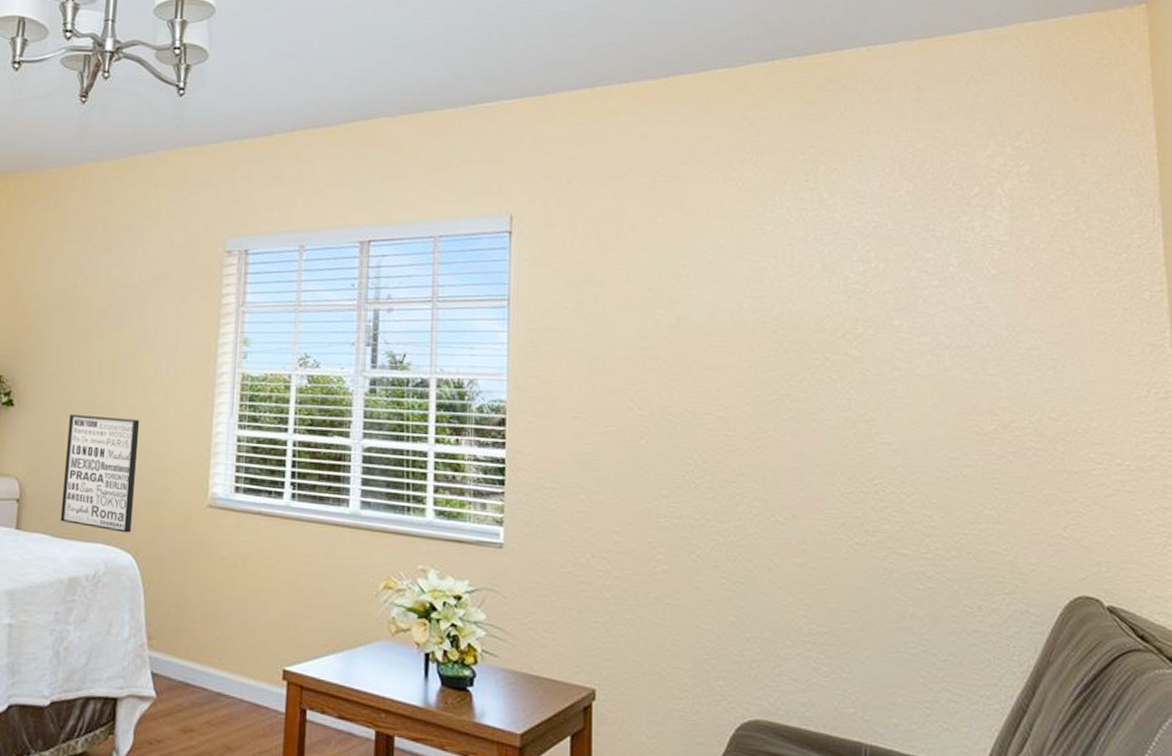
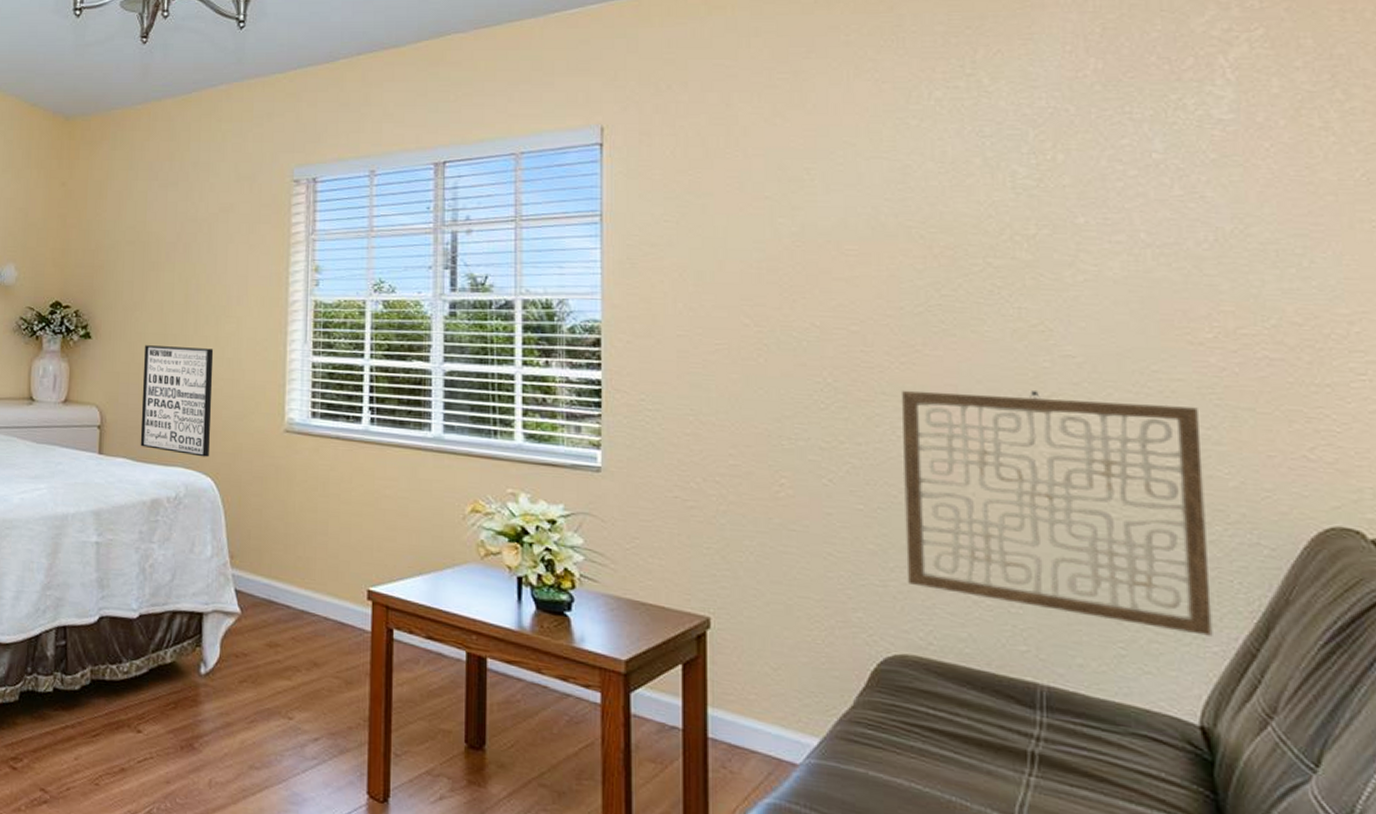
wall art: none [756,472,995,695] -> present [901,390,1213,636]

